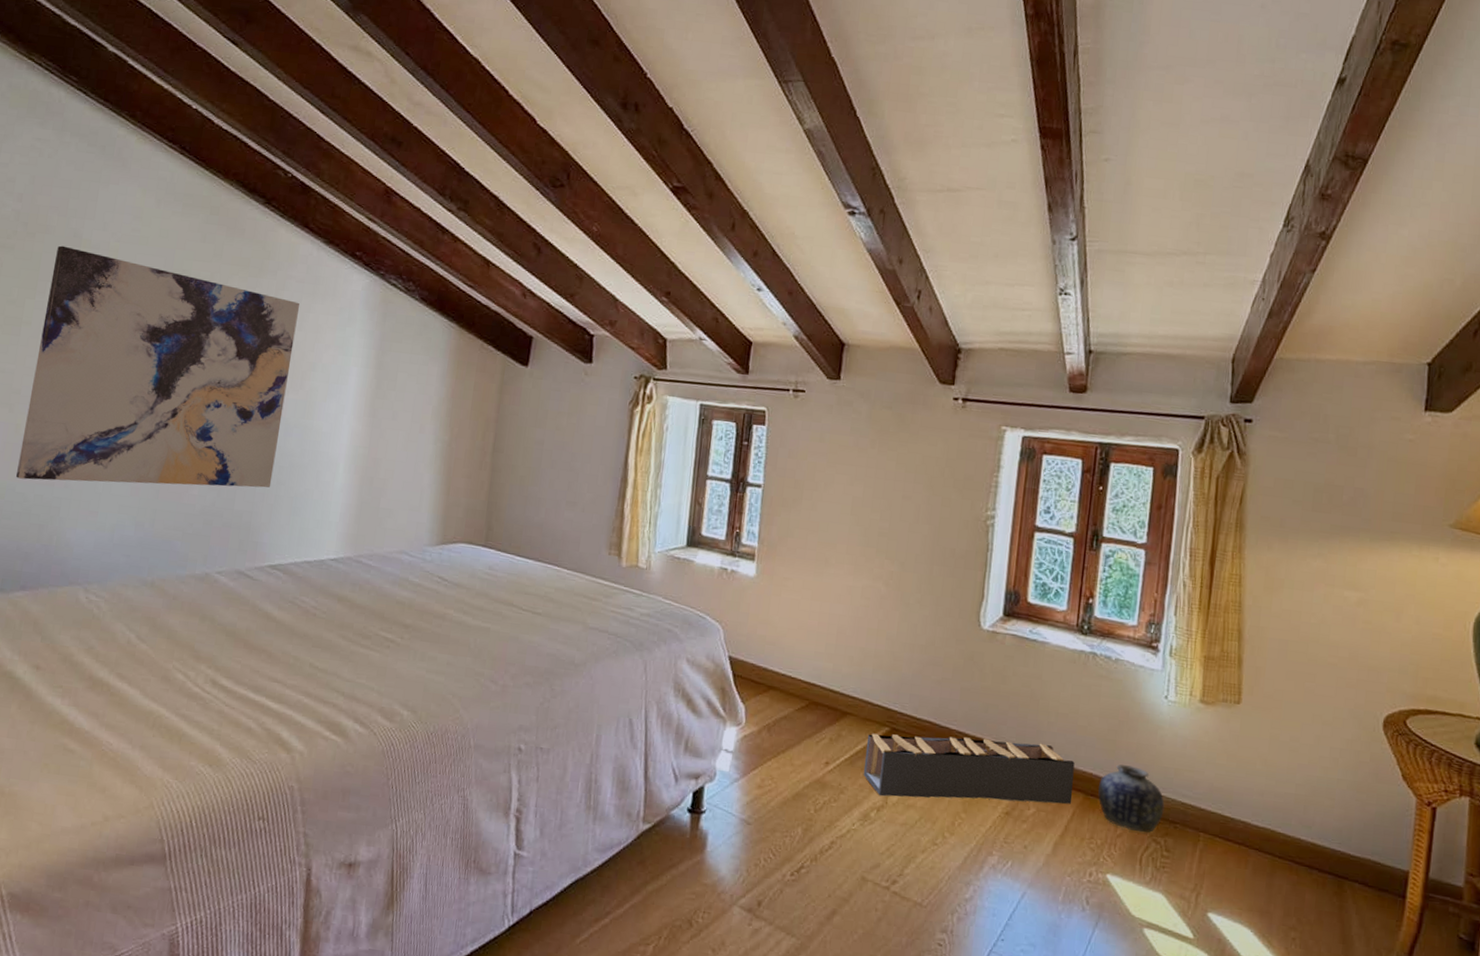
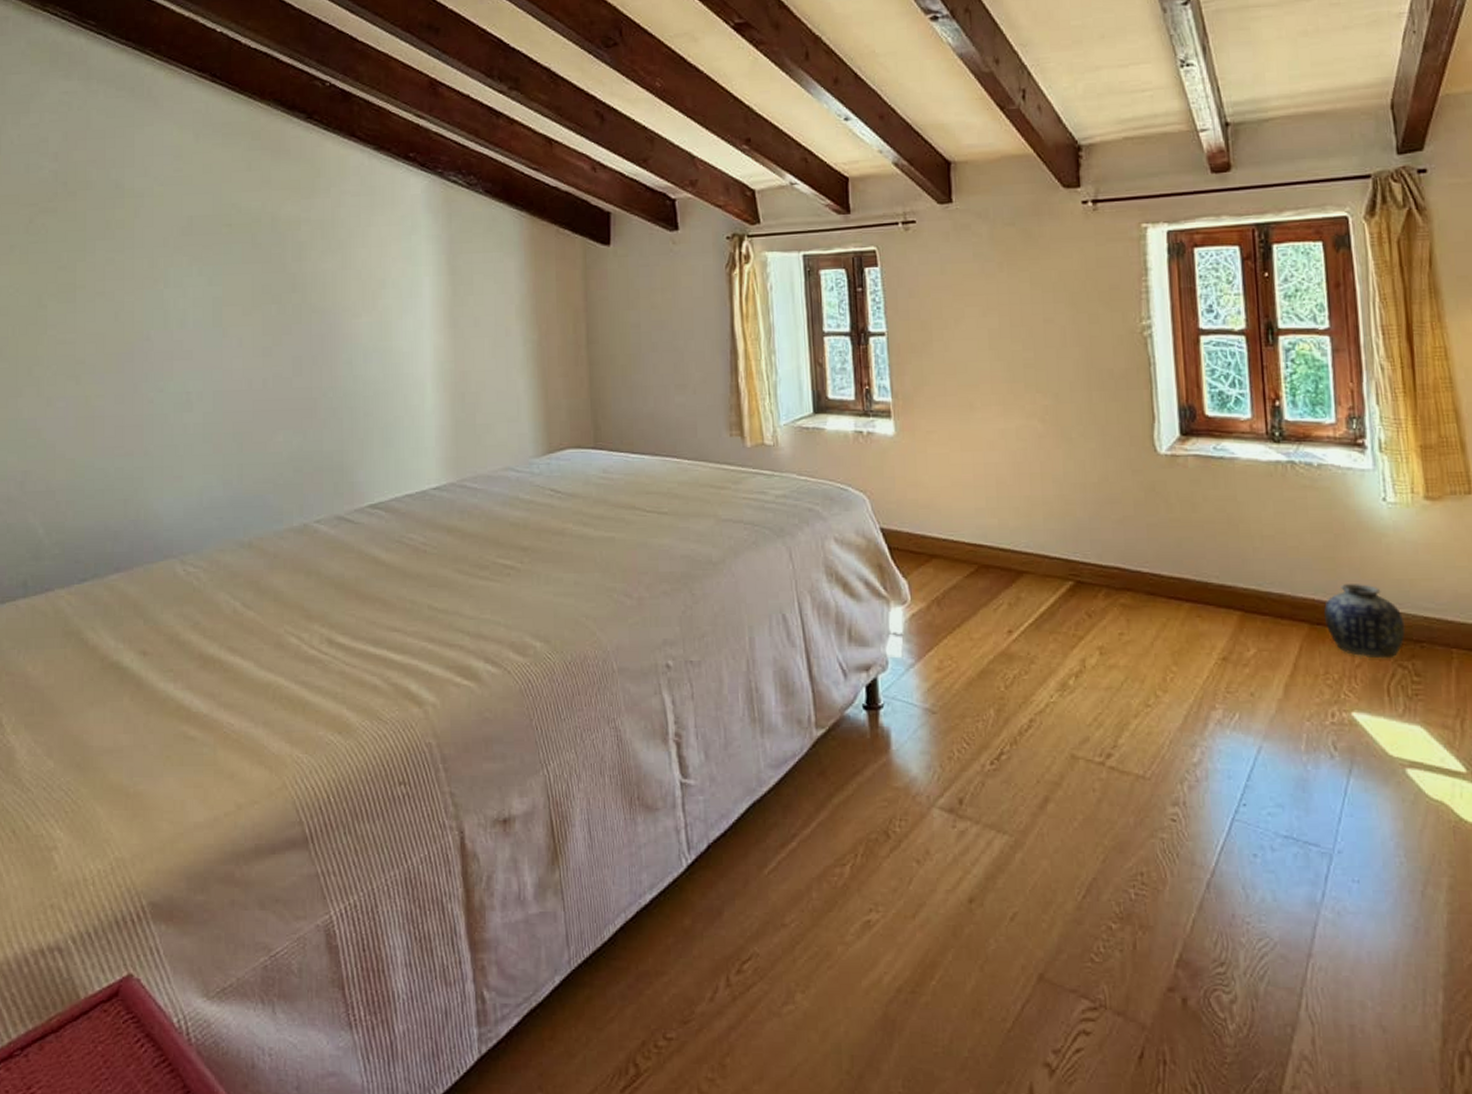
wall art: present [16,245,300,488] -> none [93,199,359,454]
basket: present [863,733,1075,804] -> none [1050,573,1297,660]

